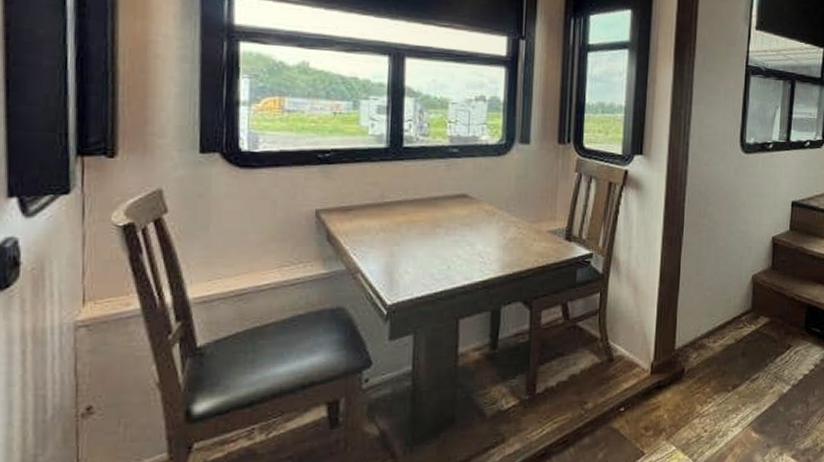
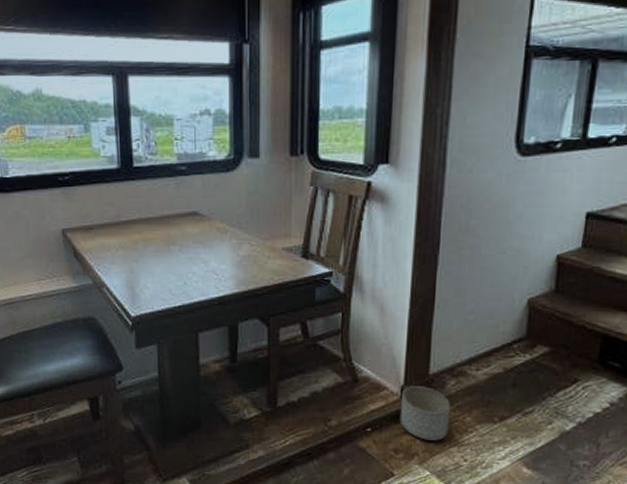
planter: none [649,361,693,415] -> present [399,386,451,441]

